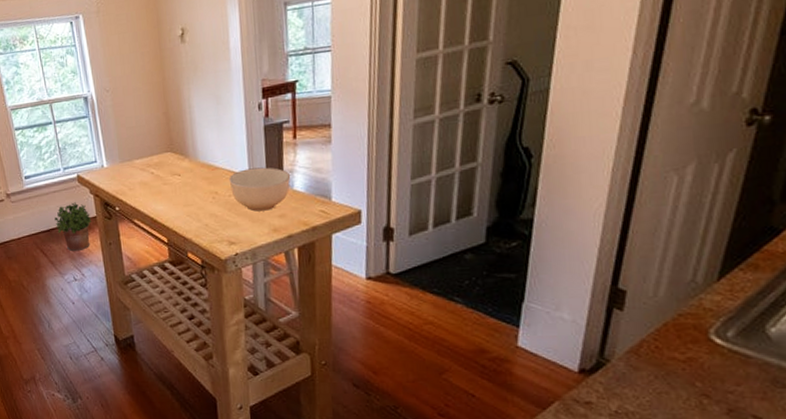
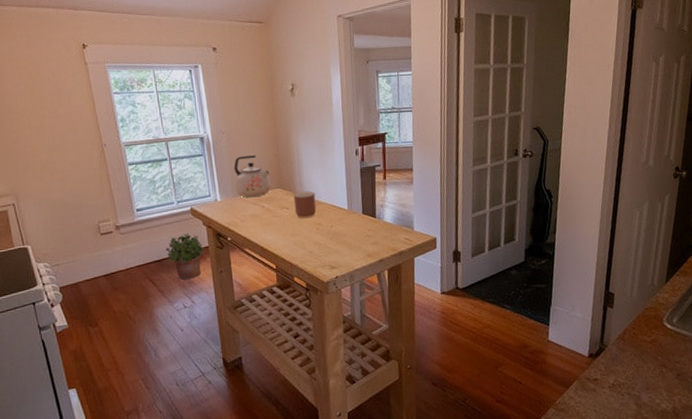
kettle: none [120,115,161,163] -> present [234,155,271,197]
mug: none [186,154,212,187] -> present [293,191,317,219]
bowl: present [228,167,291,212] -> none [330,202,382,240]

